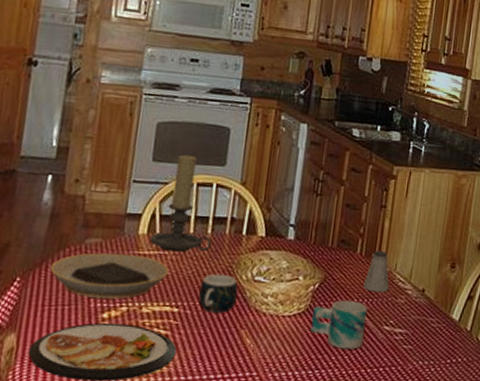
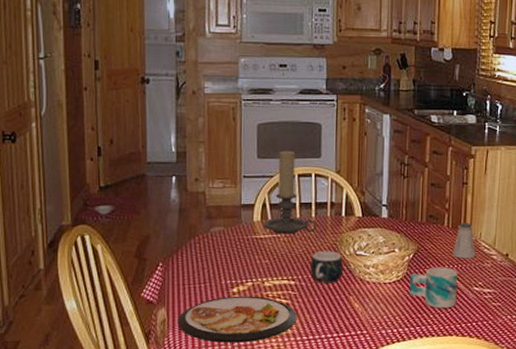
plate: present [50,252,169,299] -> none [185,238,283,276]

